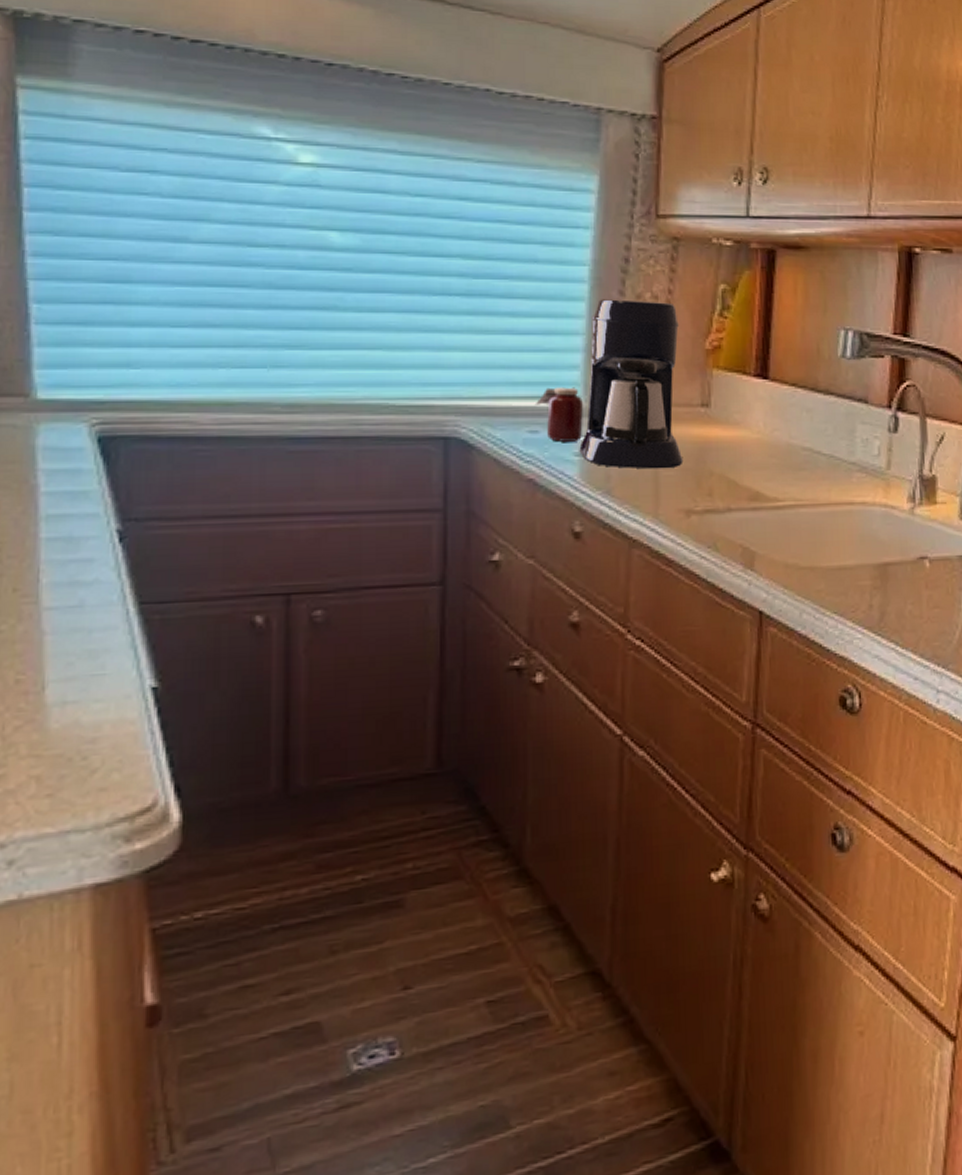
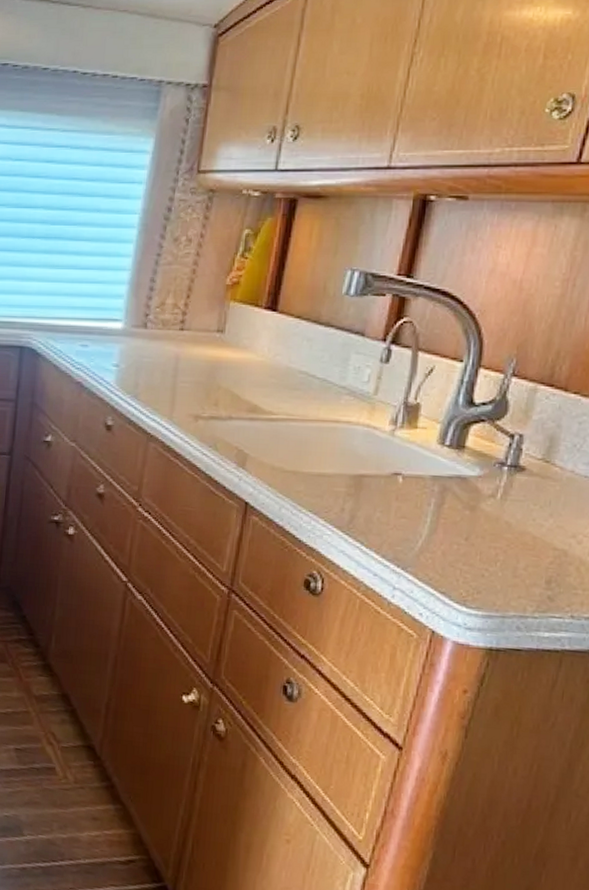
jar: present [534,387,584,442] -> none [87,312,124,355]
coffee maker: present [579,299,683,469] -> none [117,242,206,381]

